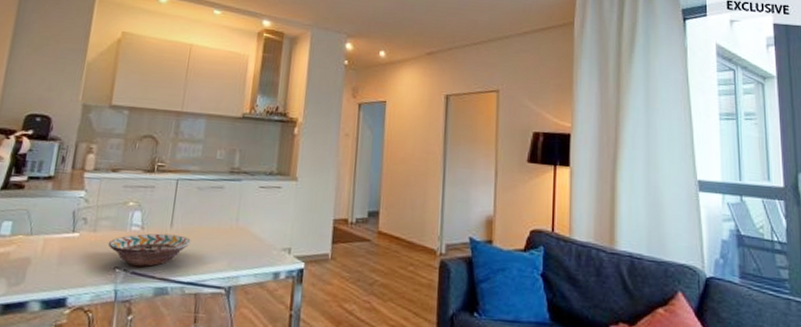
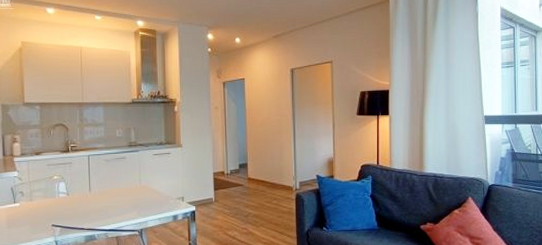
decorative bowl: present [108,233,191,267] -> none [43,196,107,222]

